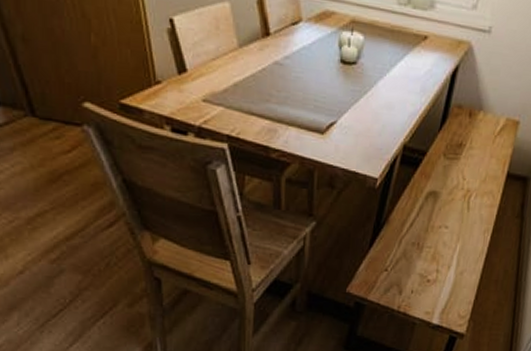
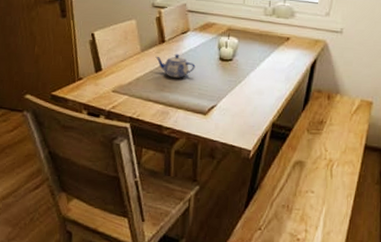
teapot: none [258,52,310,85] -> present [155,53,196,78]

